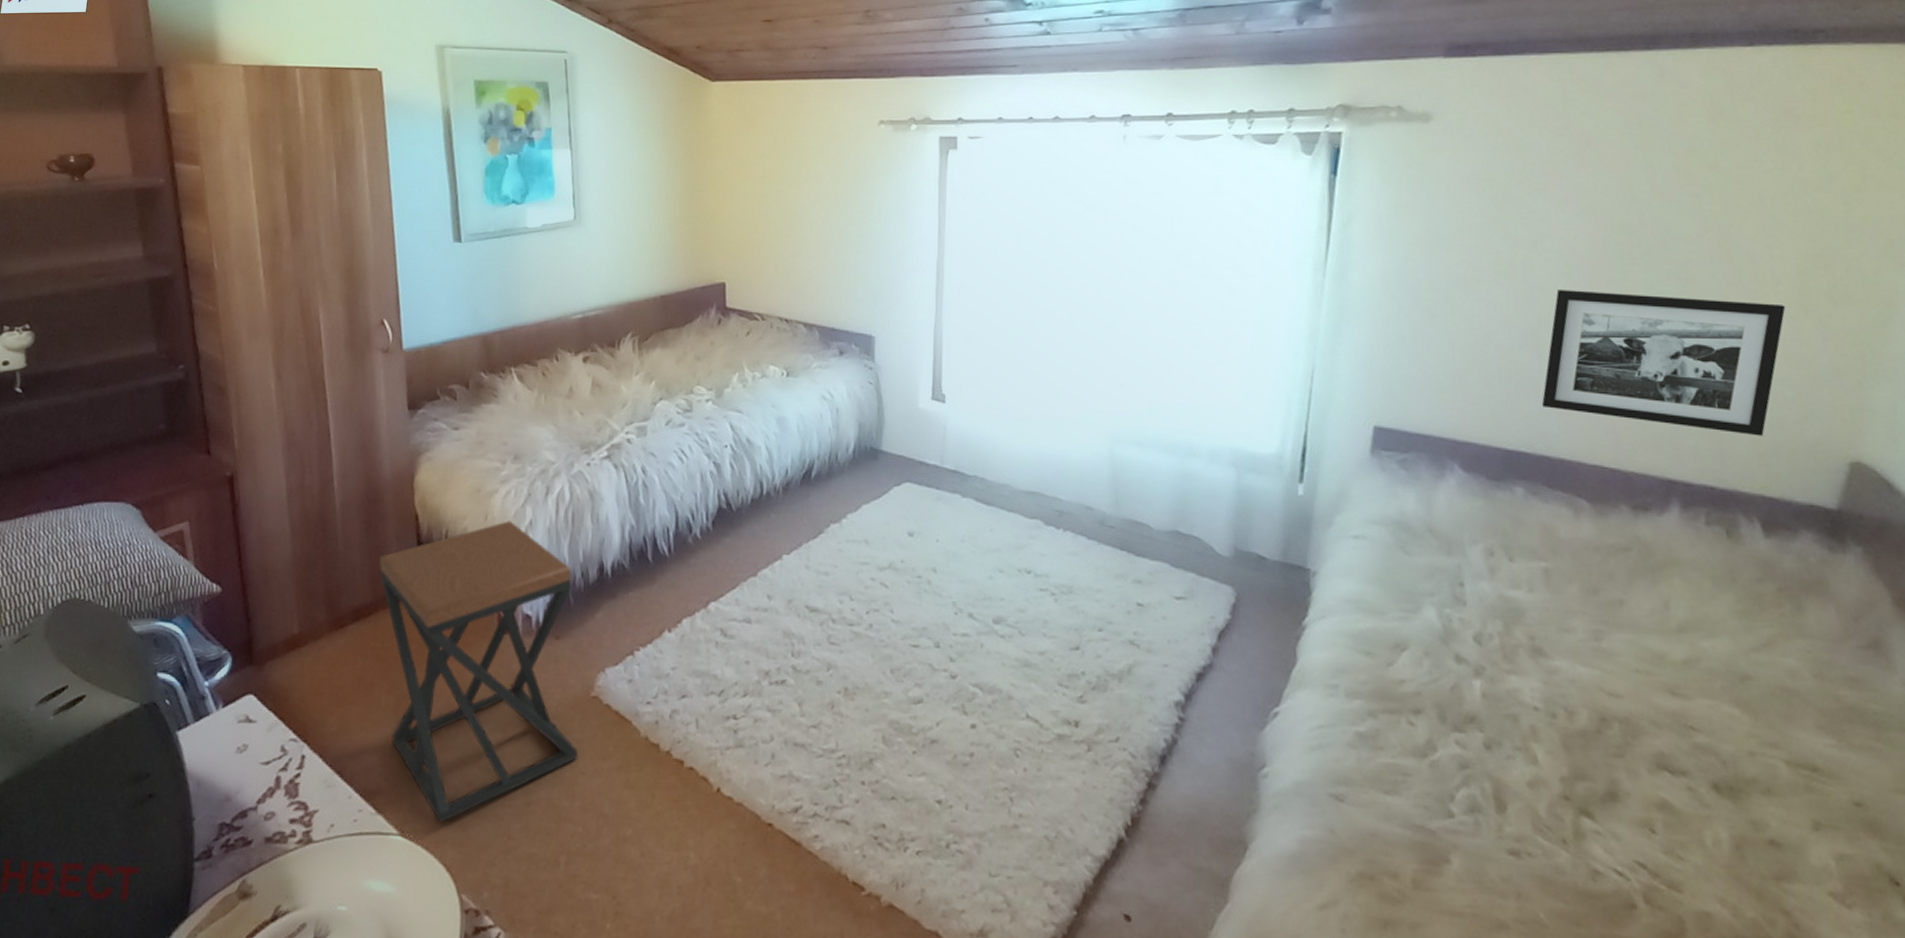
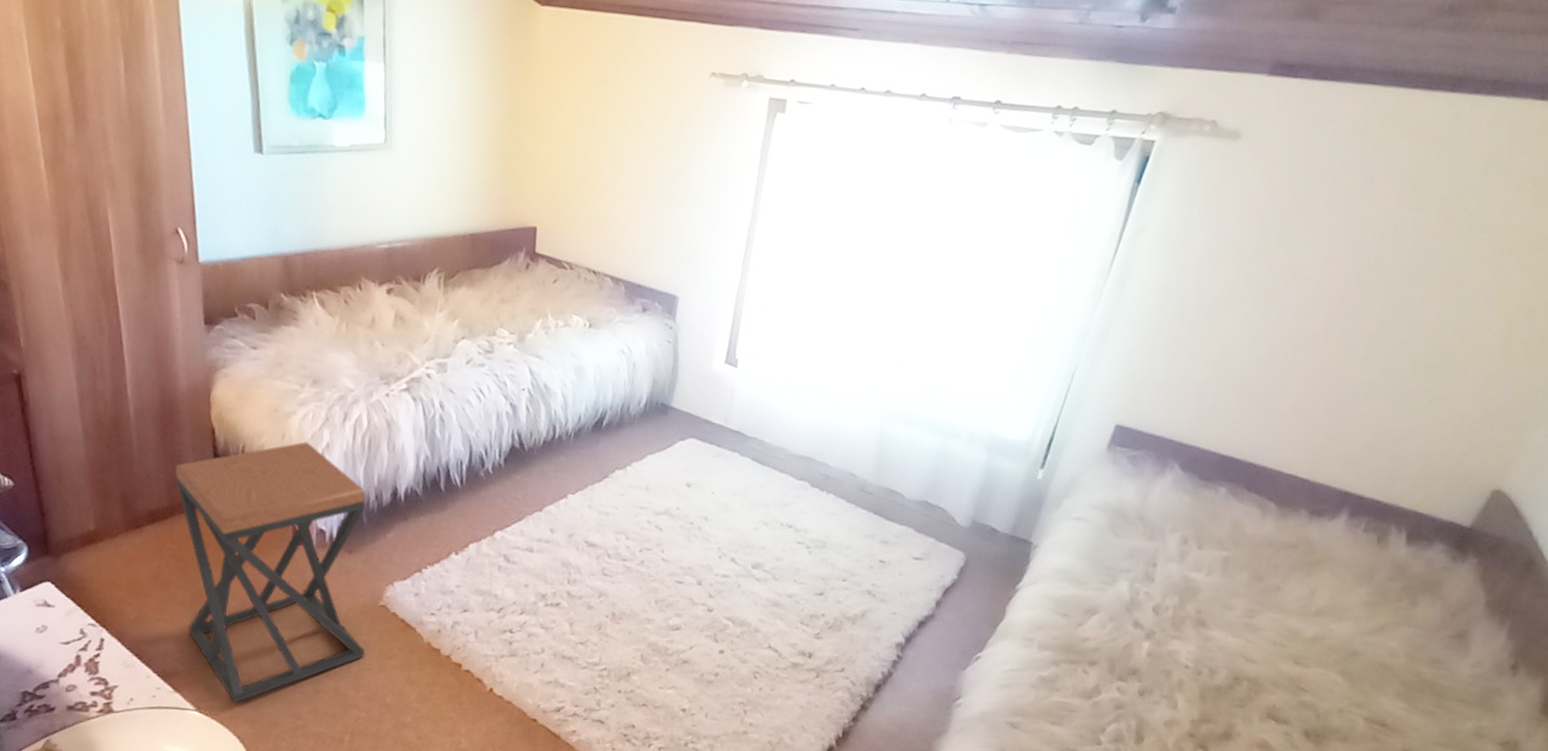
picture frame: present [1541,289,1786,436] -> none [1261,315,1488,462]

